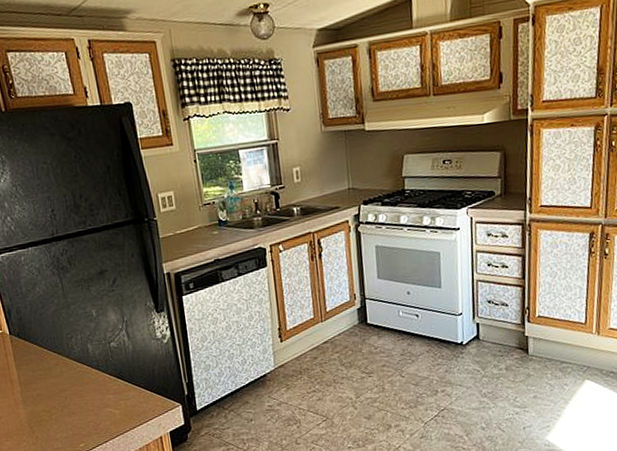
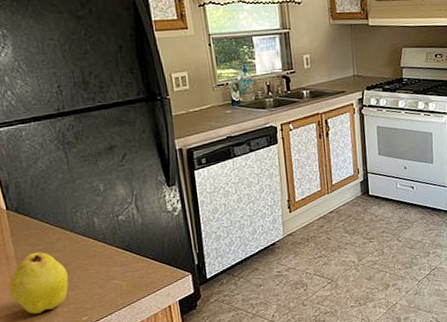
fruit: none [13,377,66,439] -> present [8,252,69,314]

